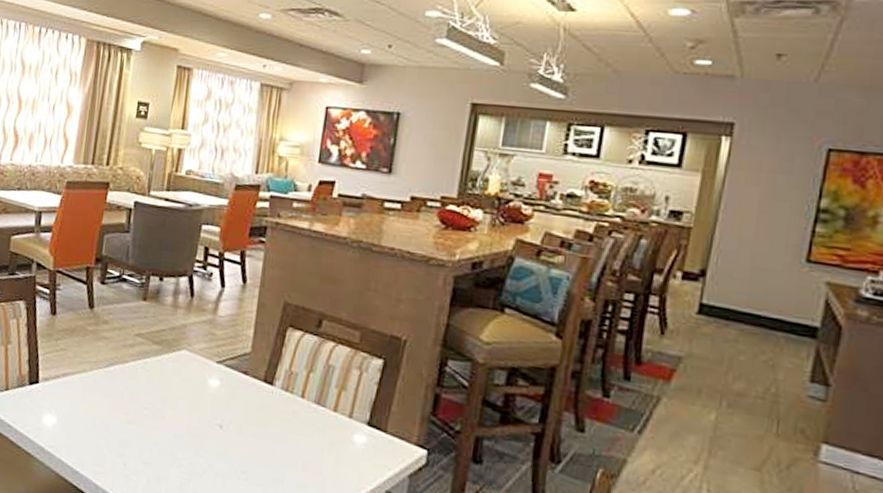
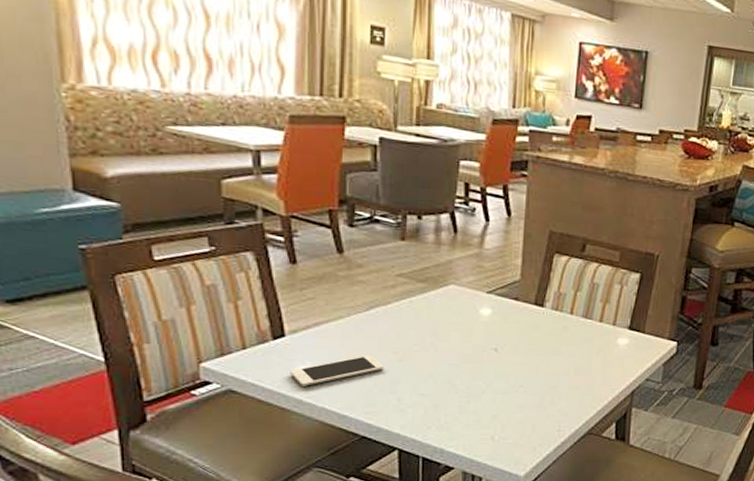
cell phone: none [38,412,115,435] -> present [290,354,383,386]

